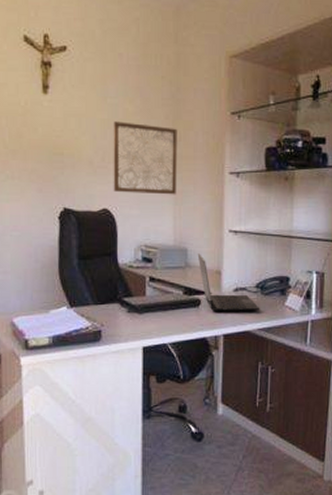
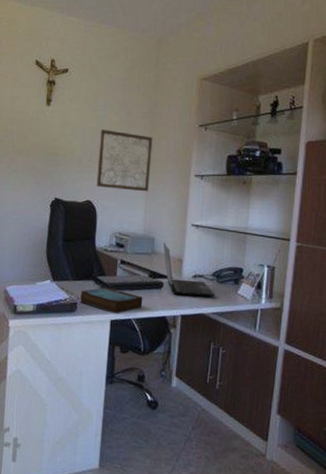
book: none [105,310,179,340] -> present [80,287,143,314]

